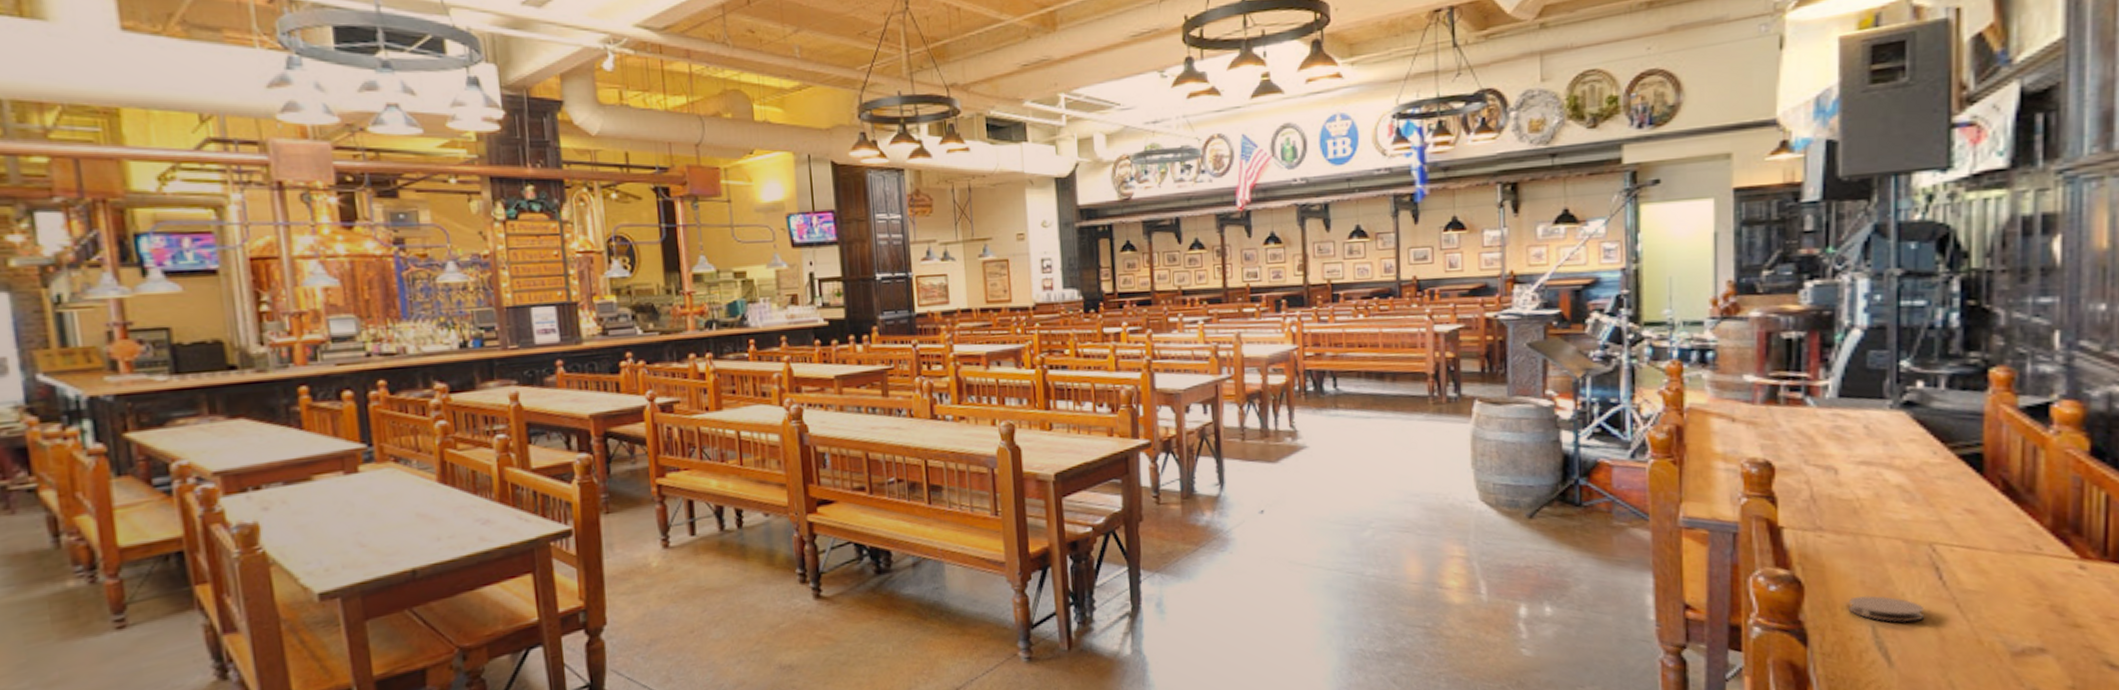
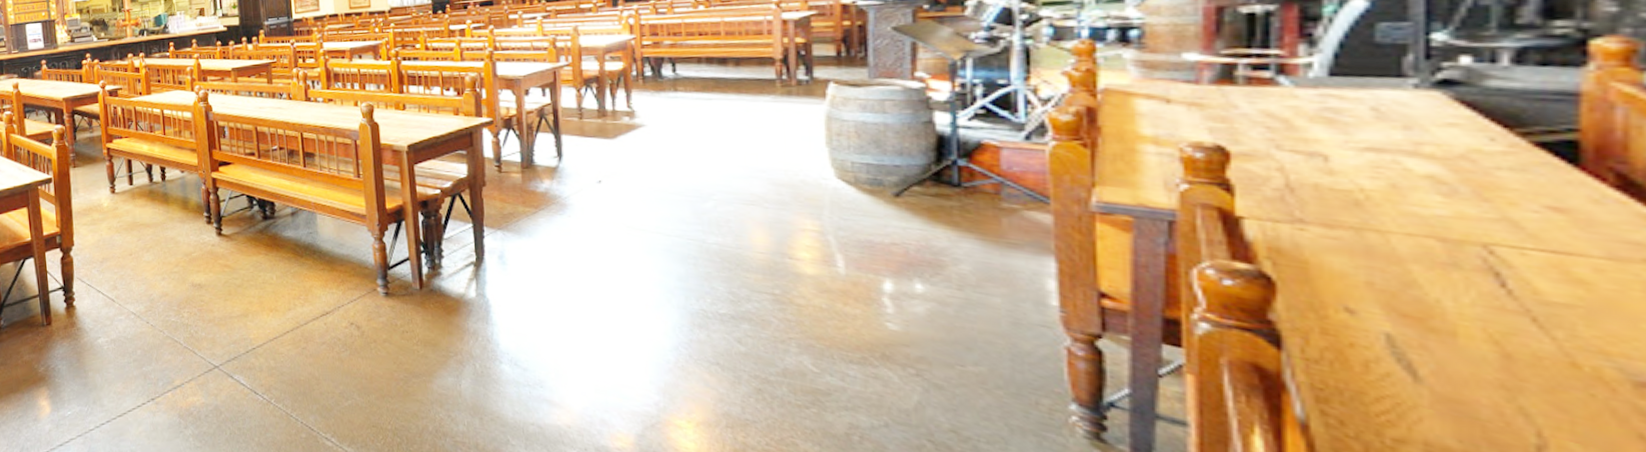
coaster: present [1848,595,1925,623] -> none [1346,298,1475,334]

